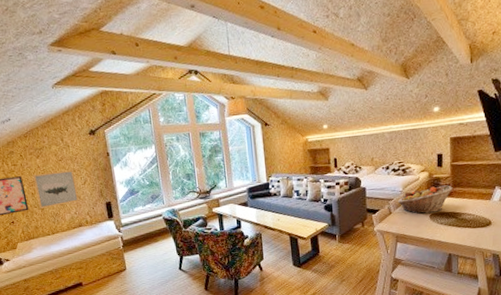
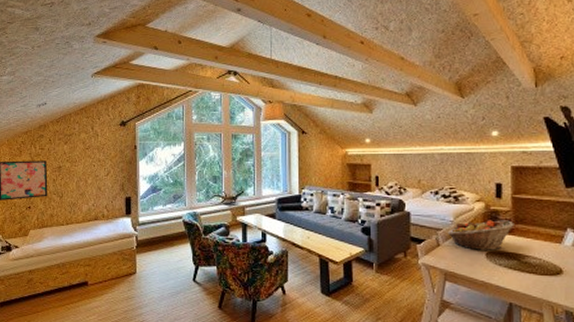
wall art: present [32,169,80,209] -> none [57,159,99,196]

